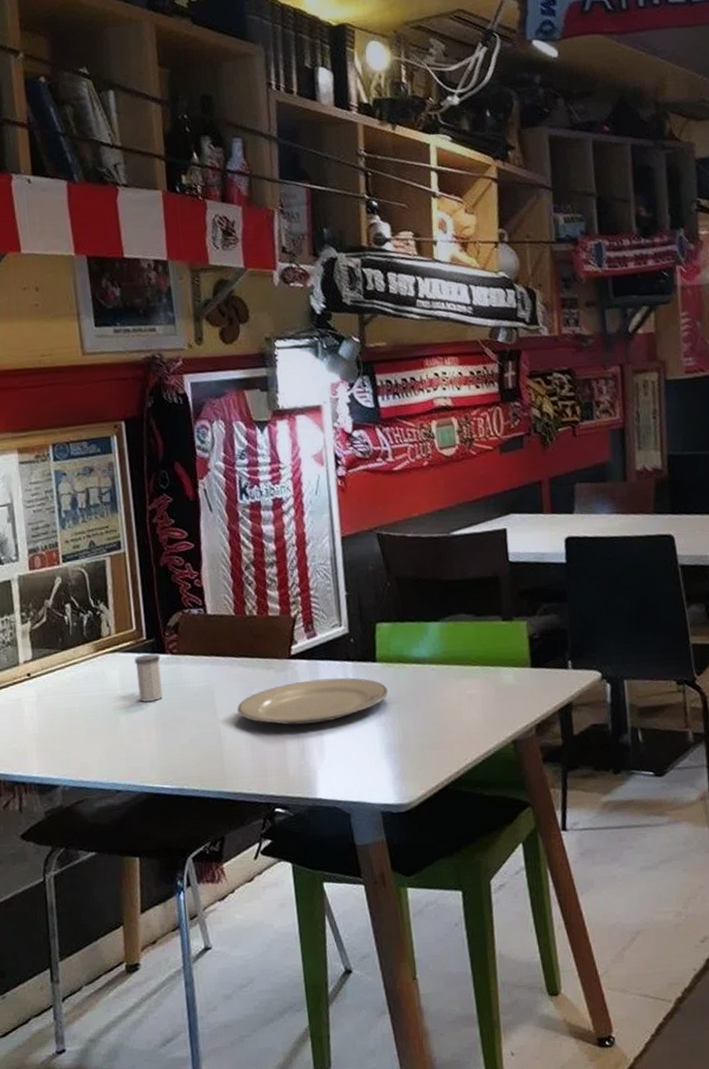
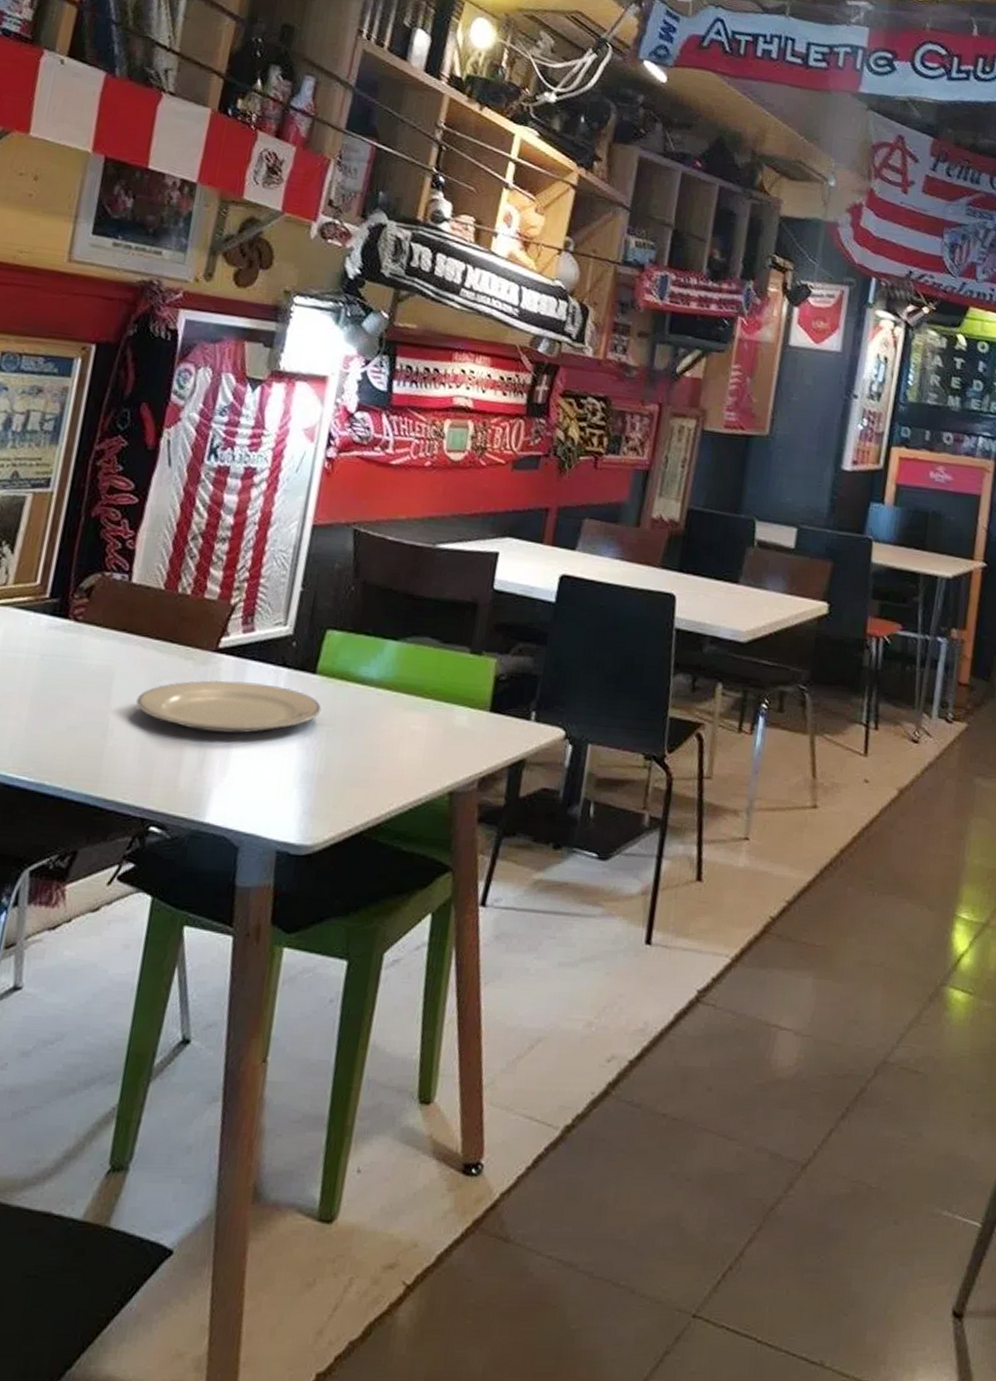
salt shaker: present [135,654,163,702] -> none [19,615,61,673]

